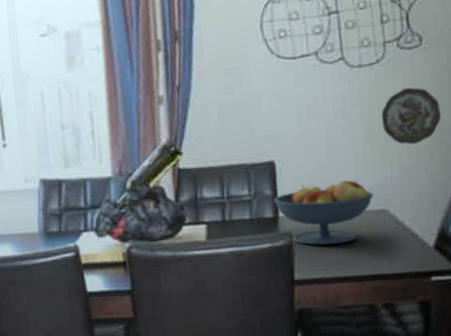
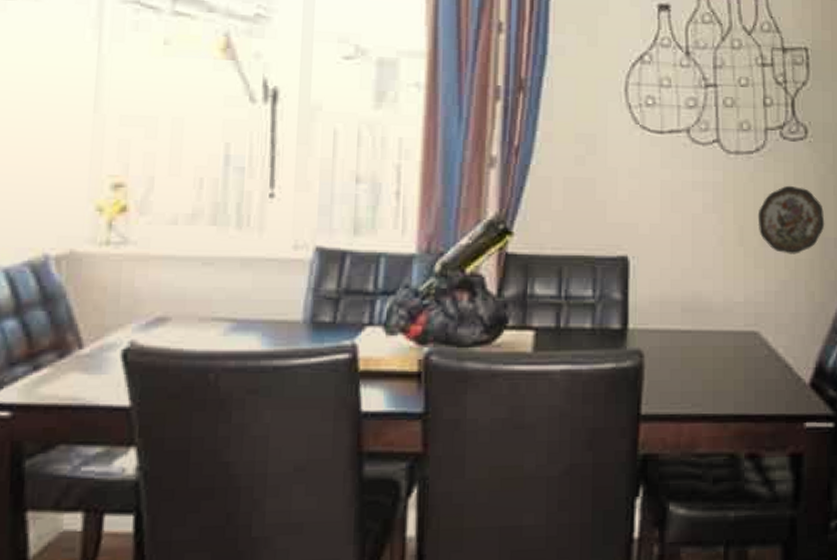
fruit bowl: present [274,179,374,246] -> none [623,289,744,371]

